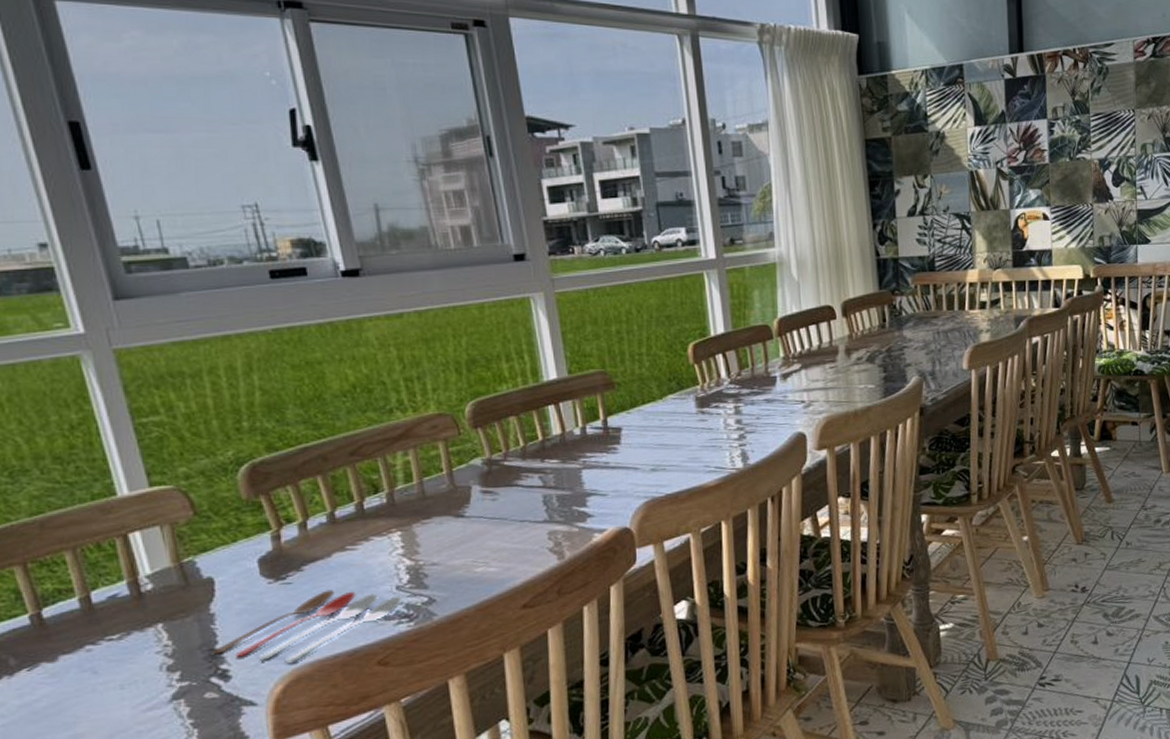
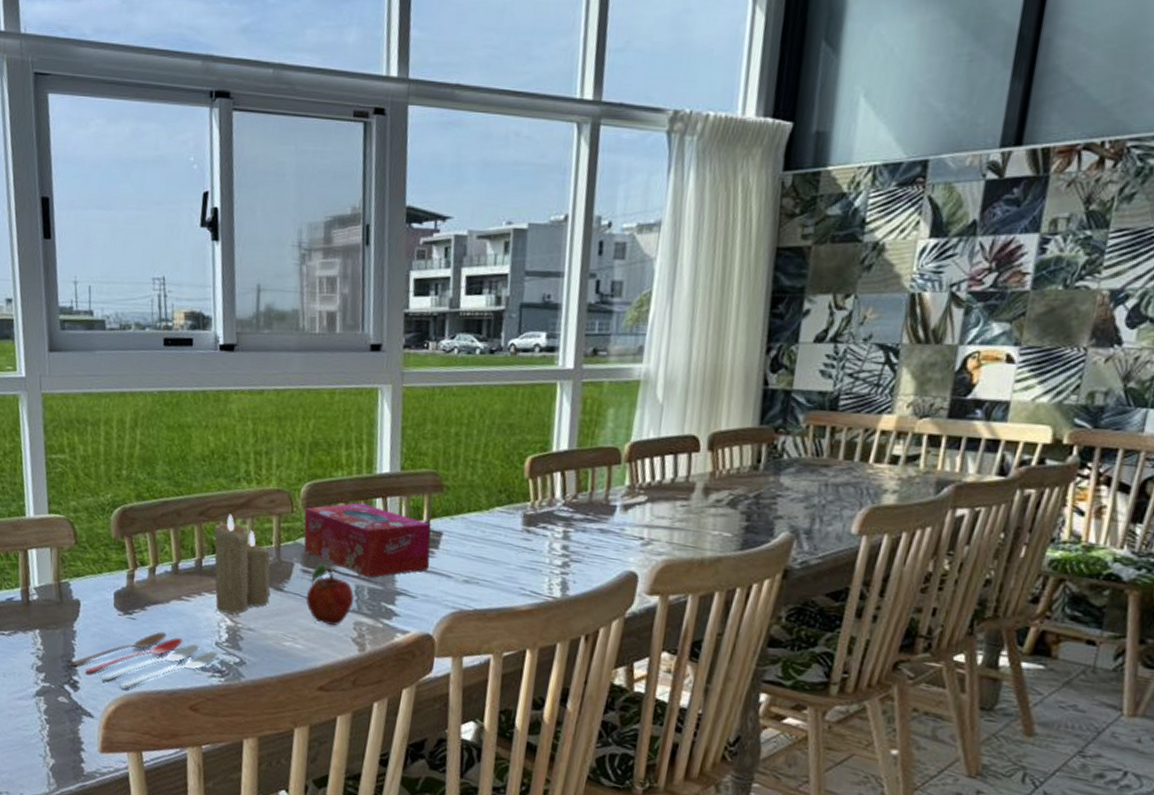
candle: none [371,448,451,553] -> present [213,514,271,614]
tissue box: none [473,413,615,486] -> present [304,503,431,578]
fruit: none [491,481,544,541] -> present [305,564,355,626]

